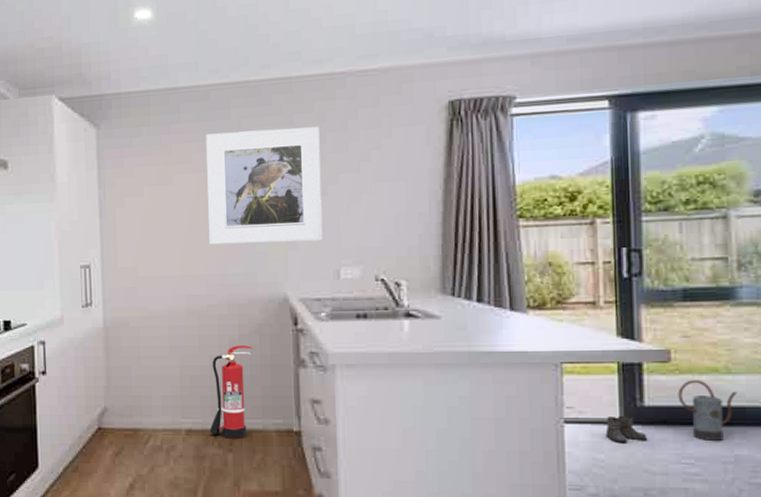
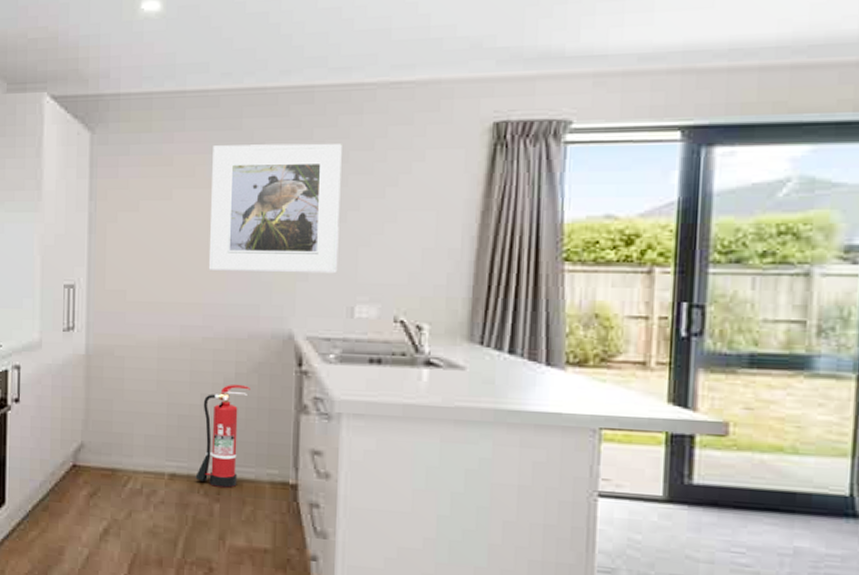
boots: present [605,415,647,444] -> none [645,492,693,525]
watering can: present [678,380,737,441] -> none [733,458,804,530]

